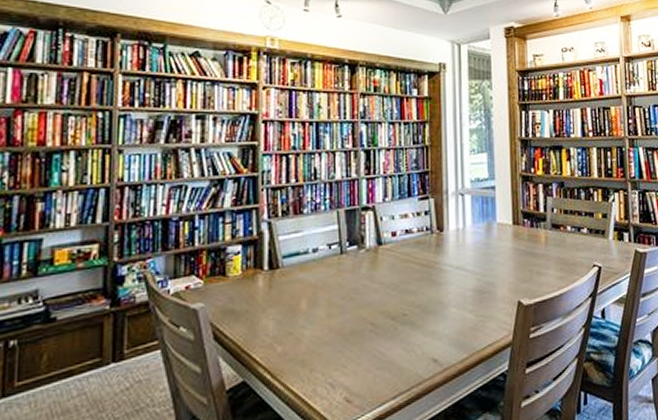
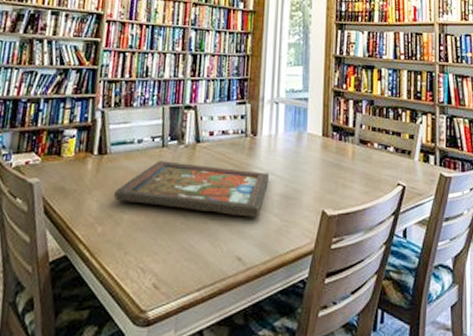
framed painting: none [292,268,460,317] -> present [114,160,270,217]

